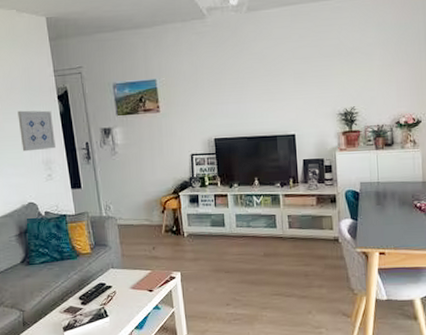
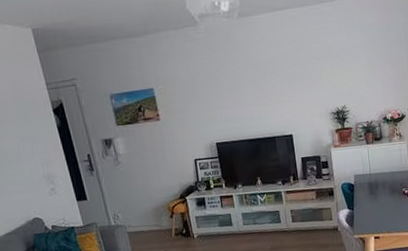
wall art: present [18,110,56,152] -> none [11,125,56,168]

